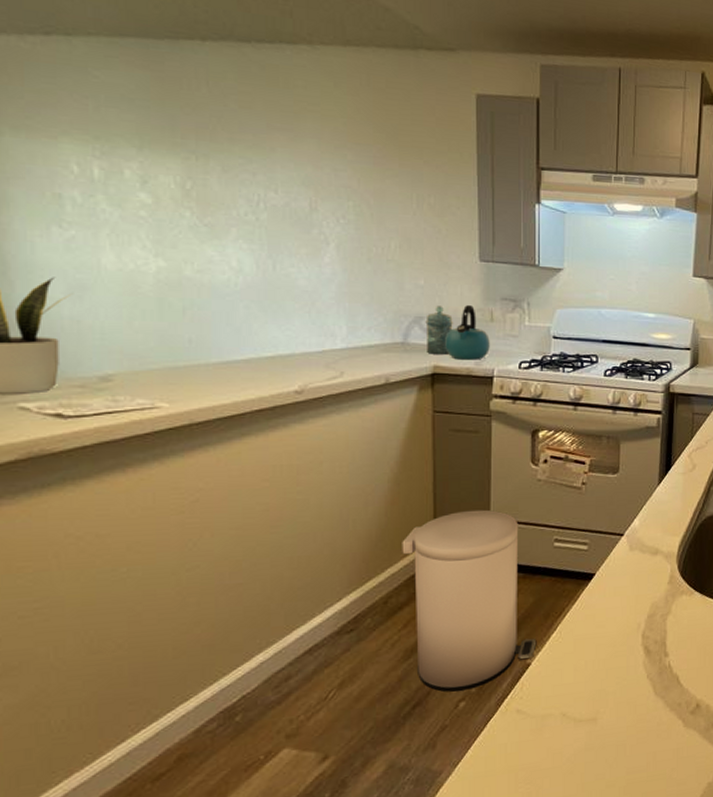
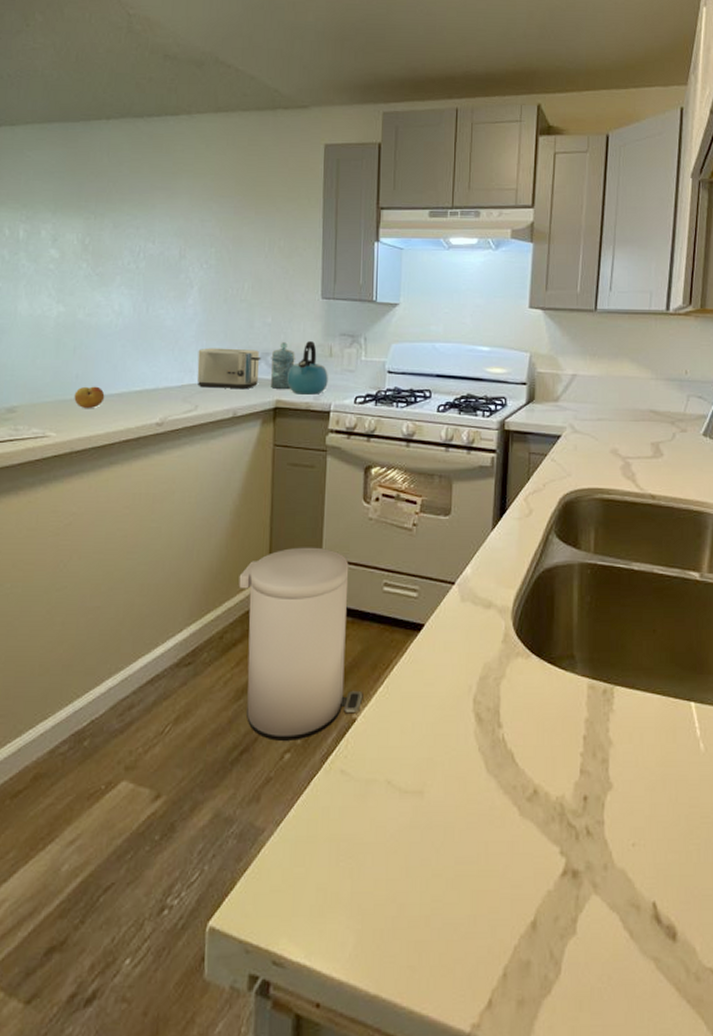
fruit: none [189,351,228,377] -> present [74,386,105,409]
toaster: none [340,310,415,355] -> present [196,348,261,390]

